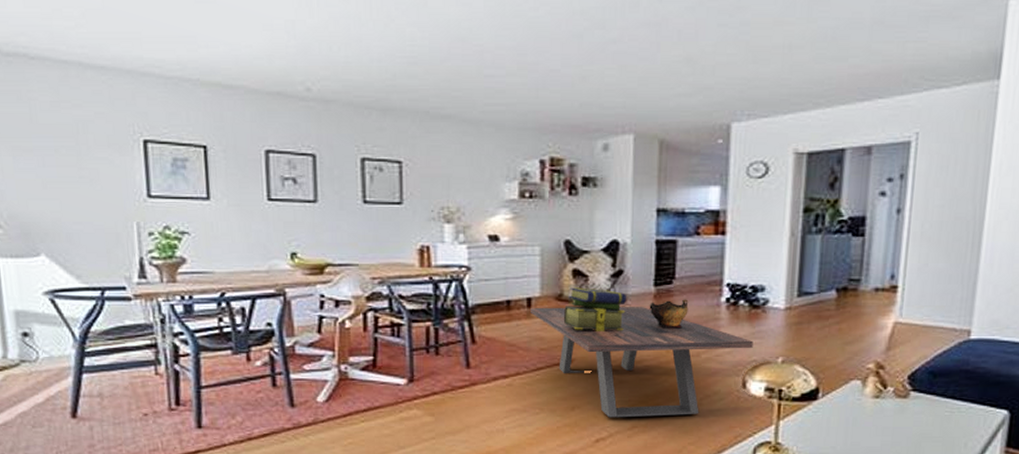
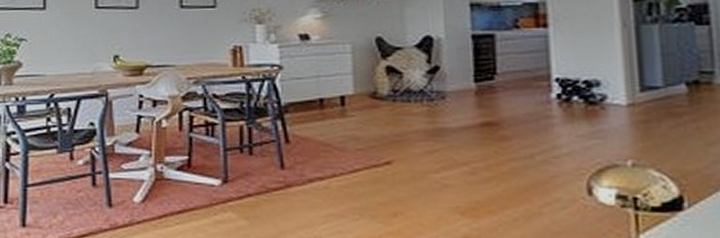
coffee table: present [531,306,753,418] -> none [344,103,595,227]
stack of books: present [563,287,626,331] -> none [379,85,446,131]
decorative bowl: present [649,299,689,329] -> none [471,95,515,128]

